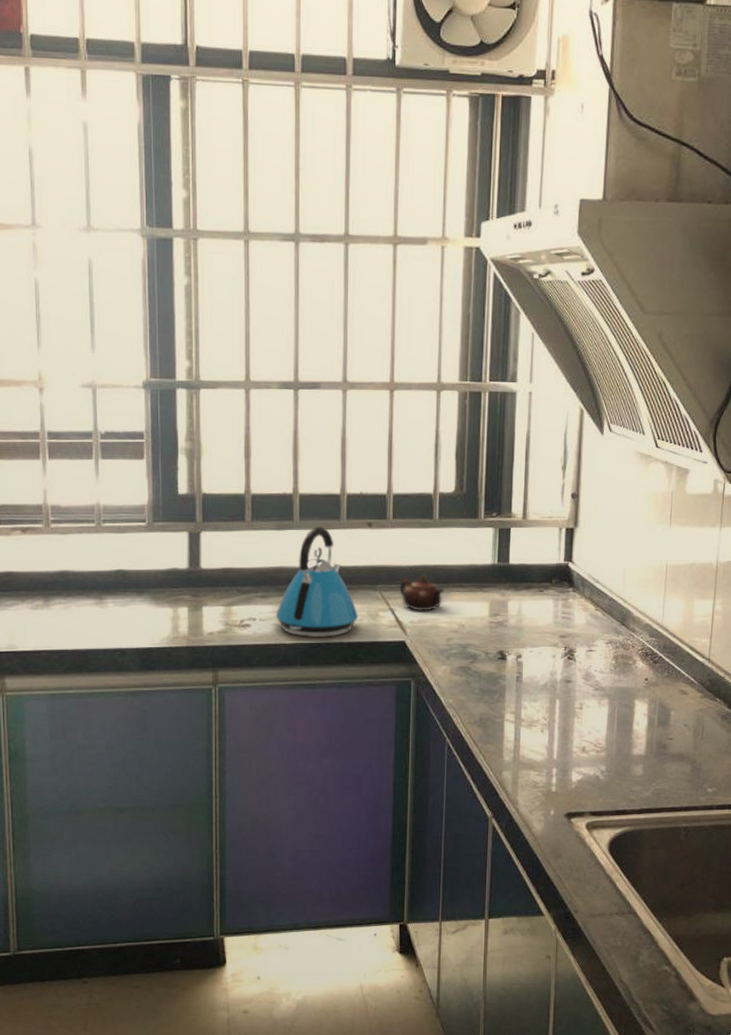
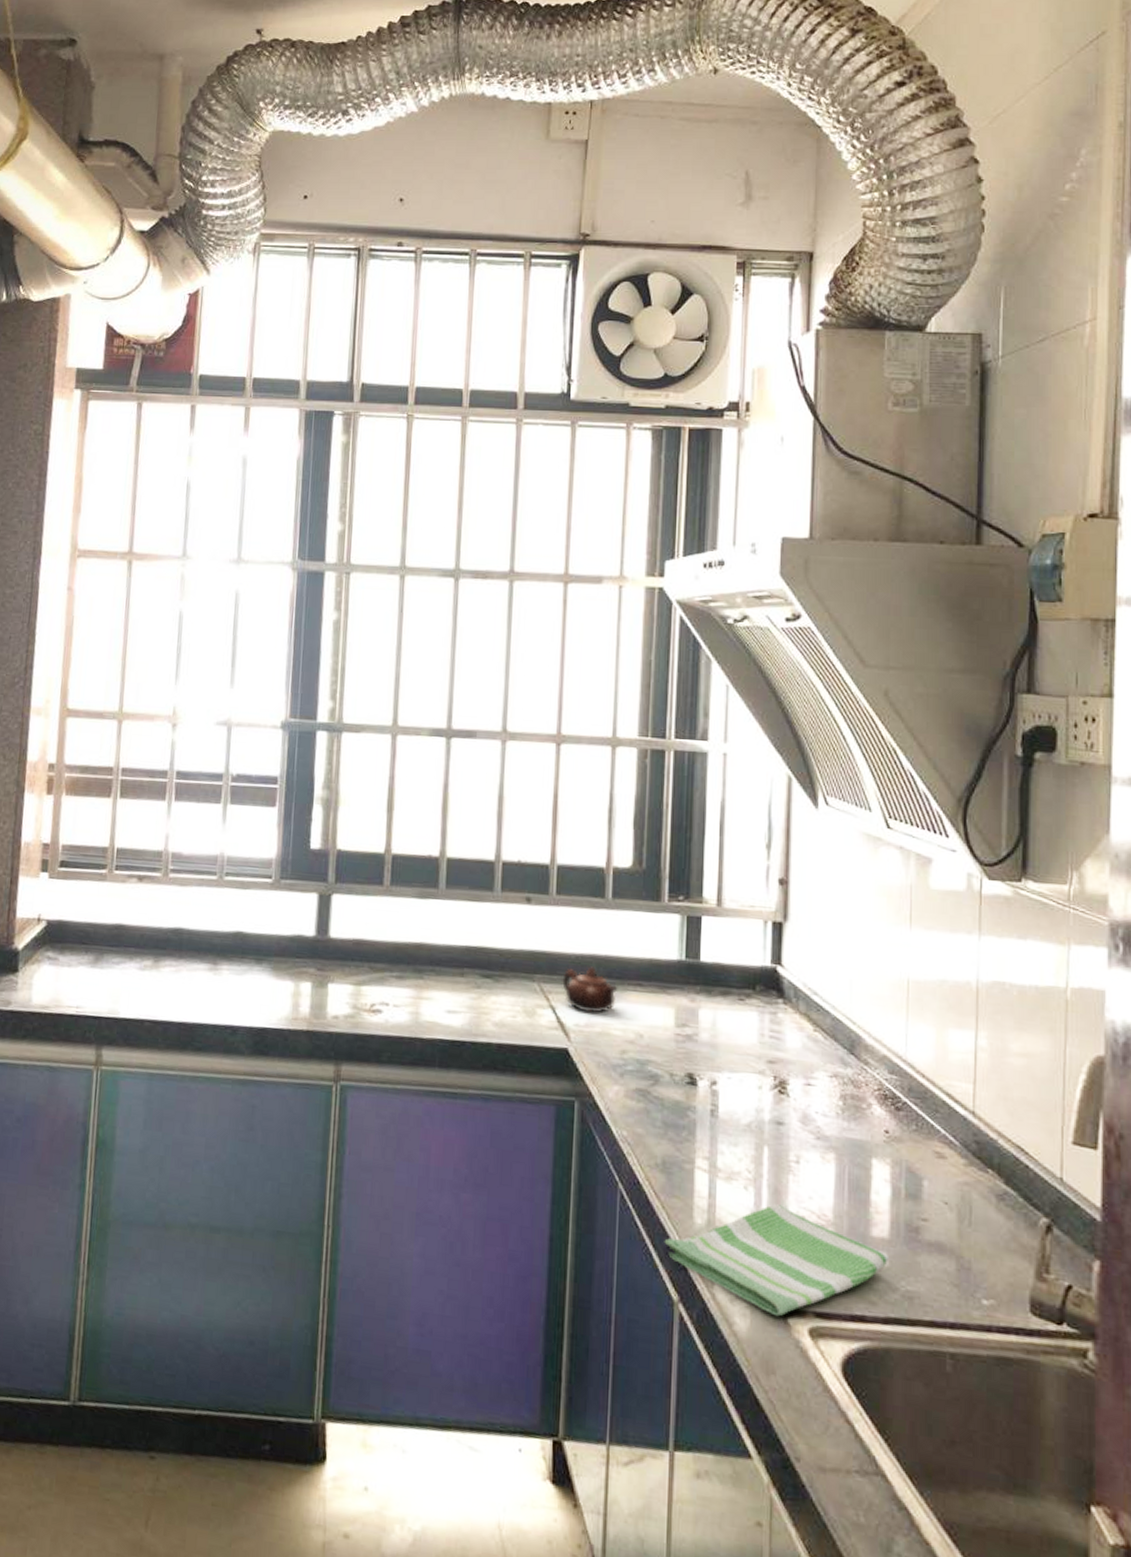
kettle: present [275,526,358,637] -> none [412,897,511,1035]
dish towel: none [481,740,644,818] -> present [664,1204,888,1317]

